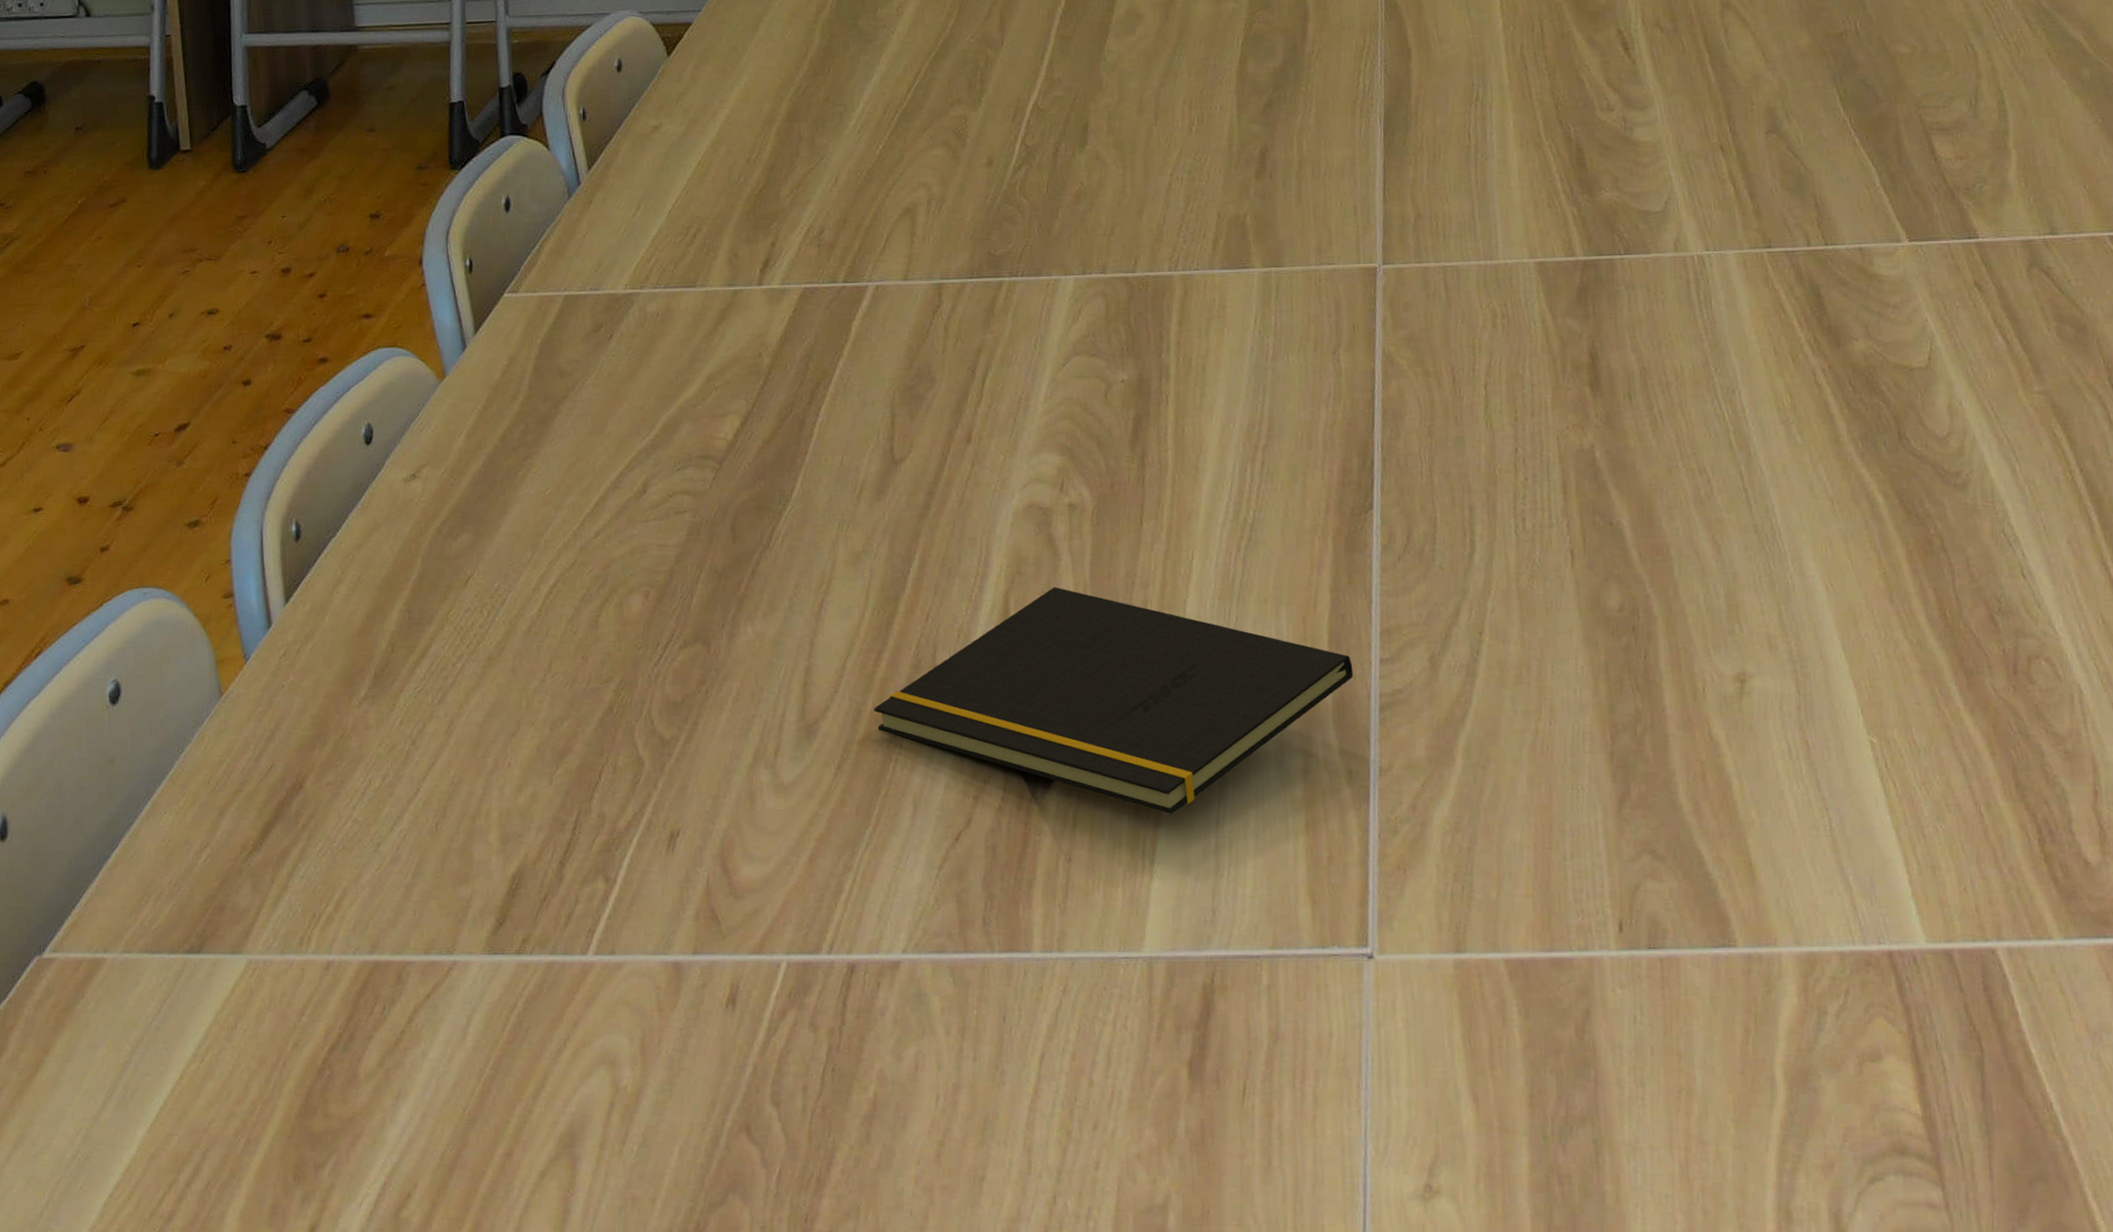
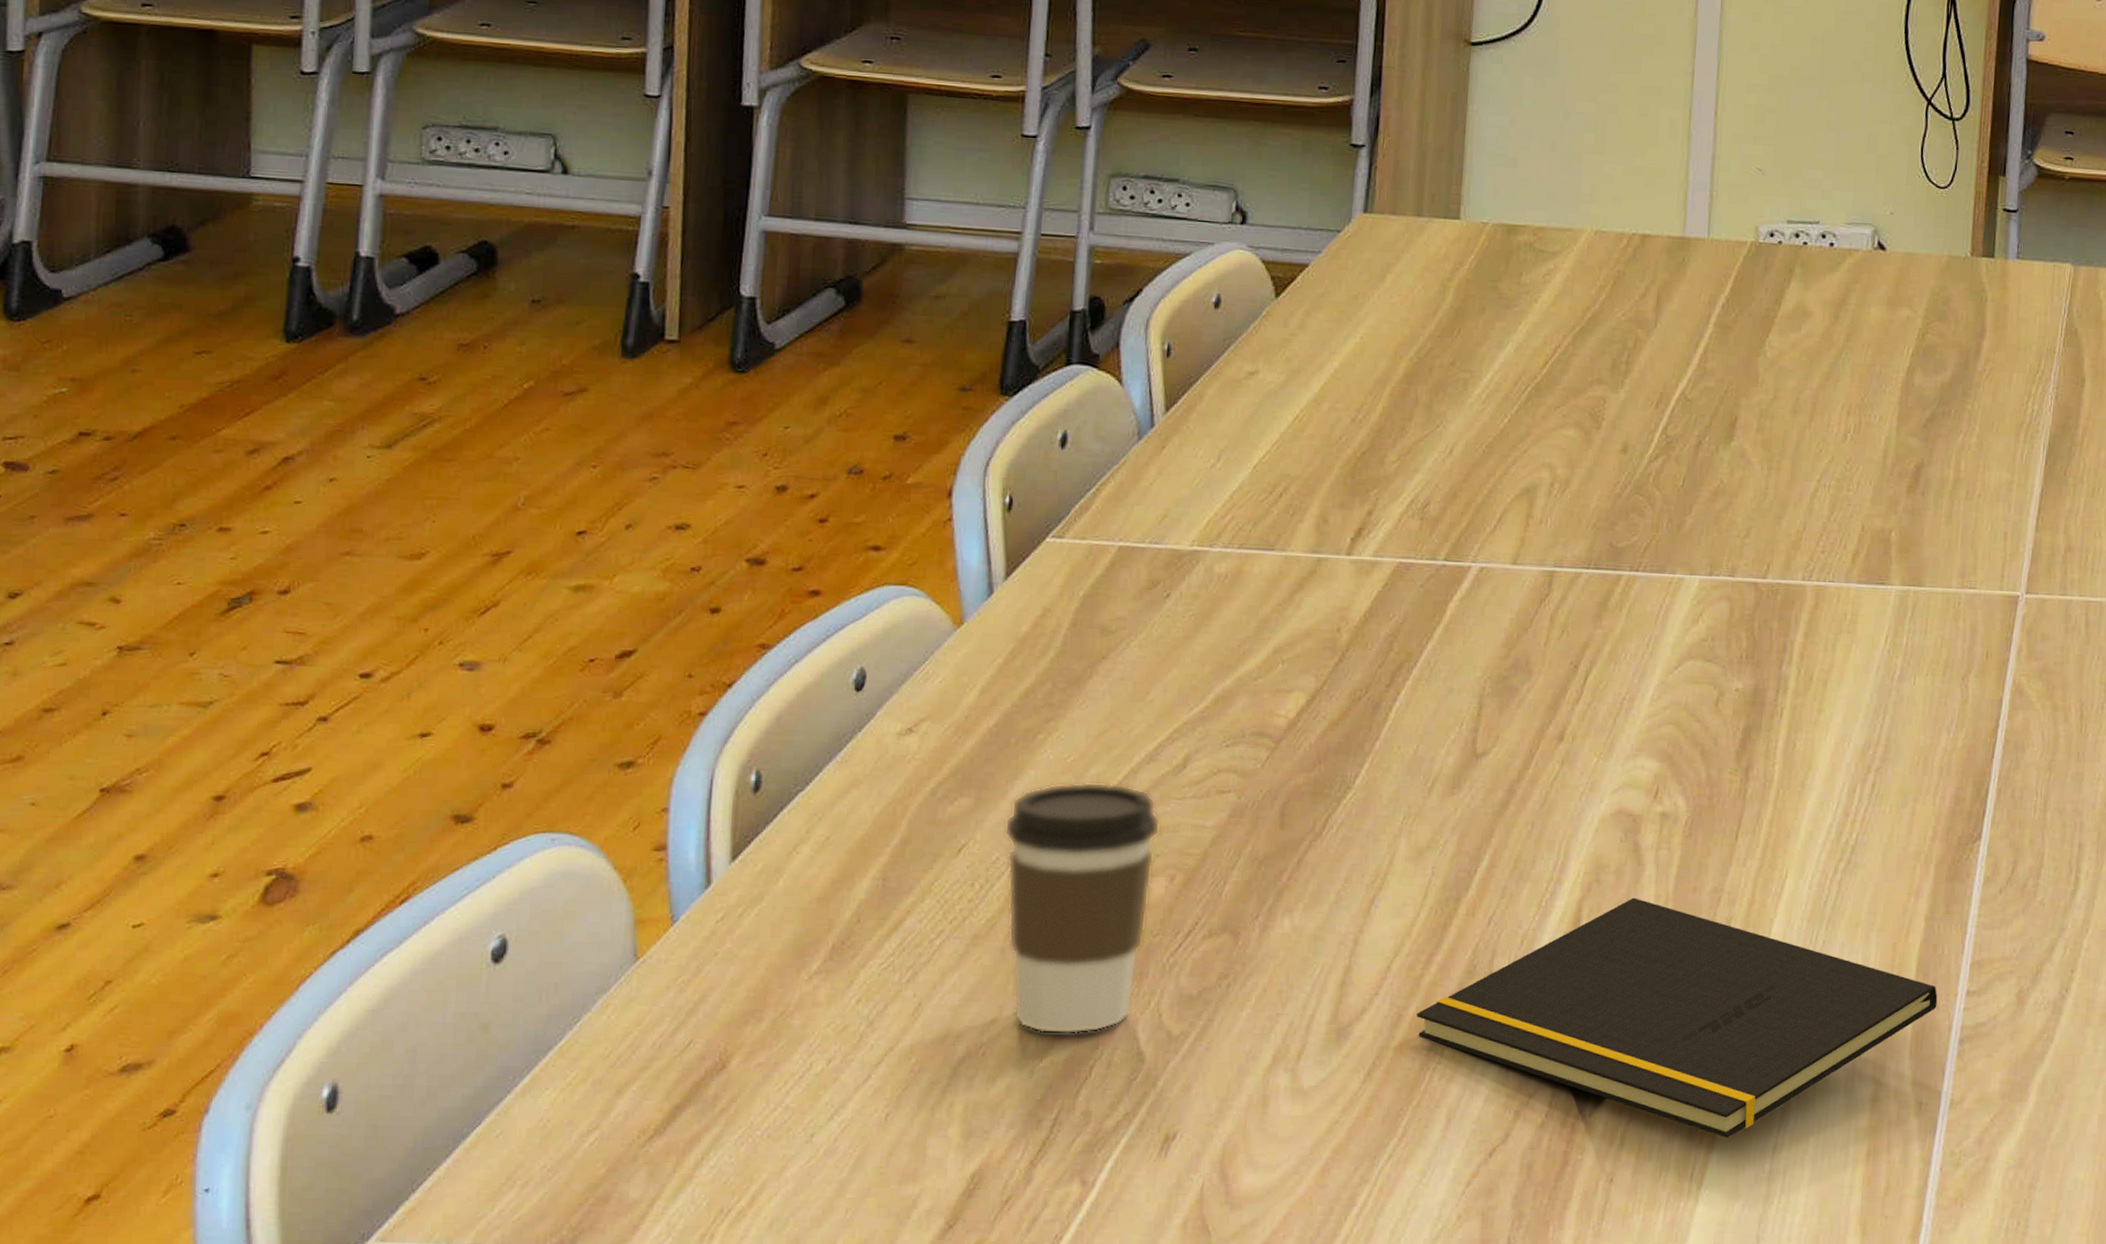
coffee cup: none [501,511,631,744] -> present [1004,782,1161,1035]

